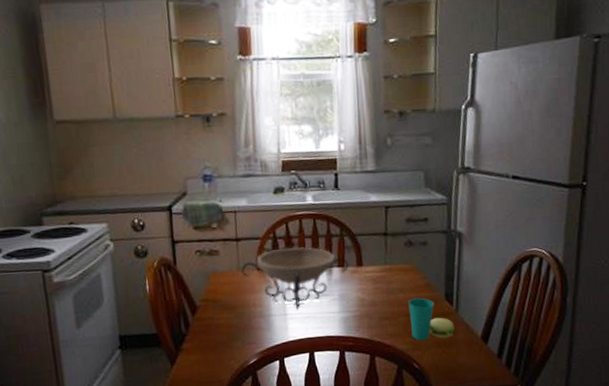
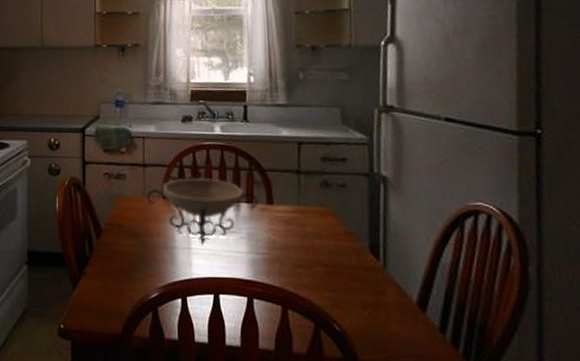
cup: present [408,297,455,341] -> none [326,246,383,299]

